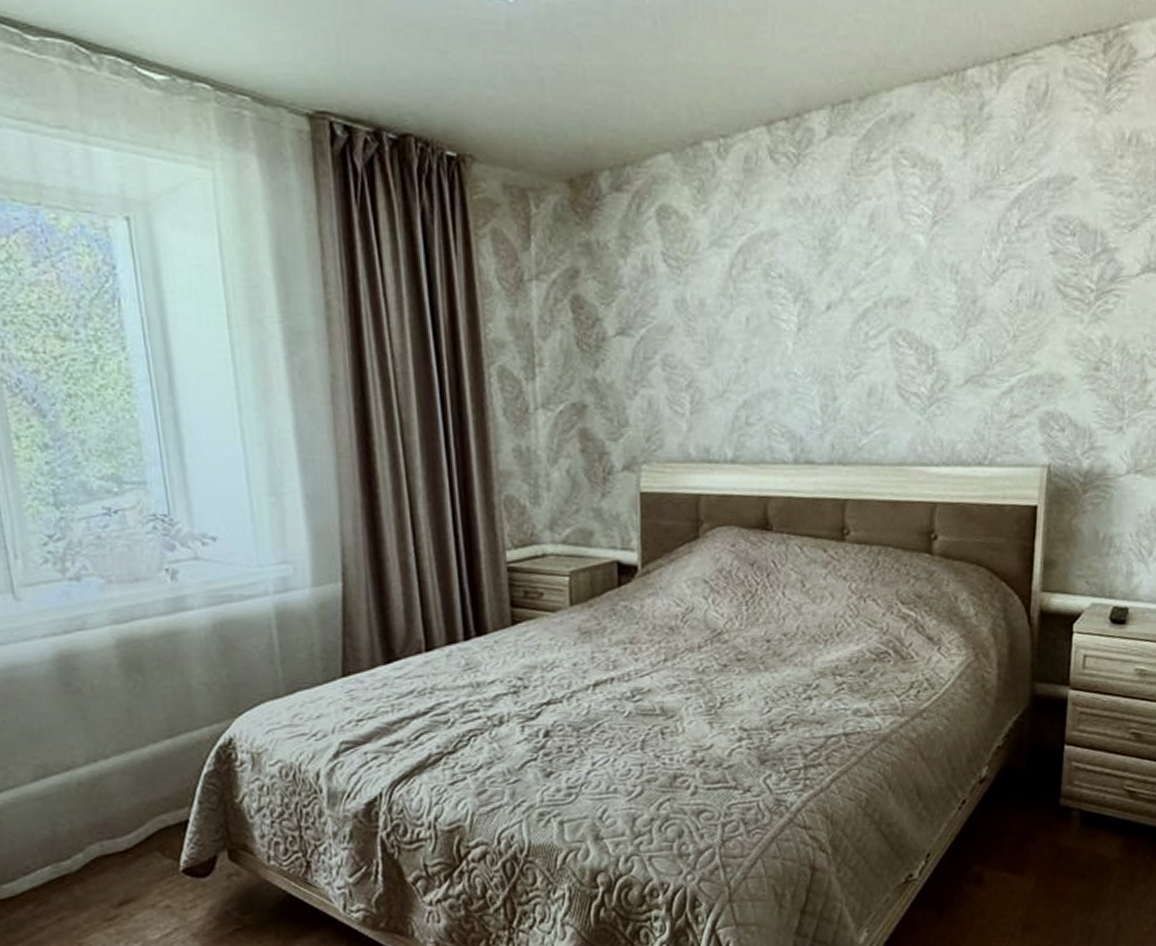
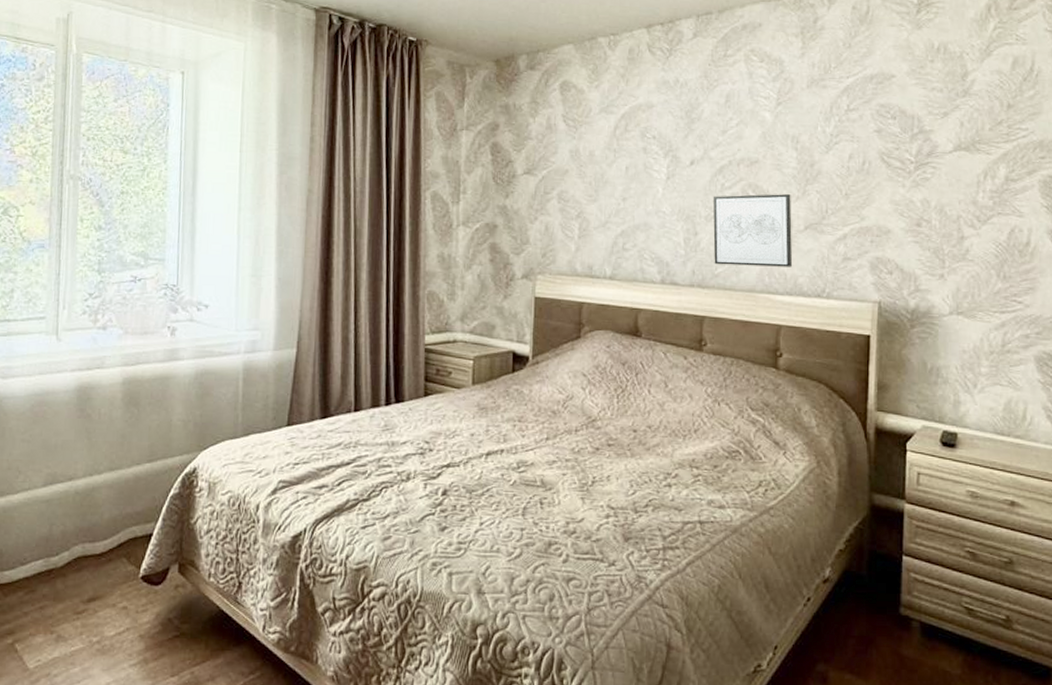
wall art: none [854,341,950,435] -> present [713,194,793,267]

